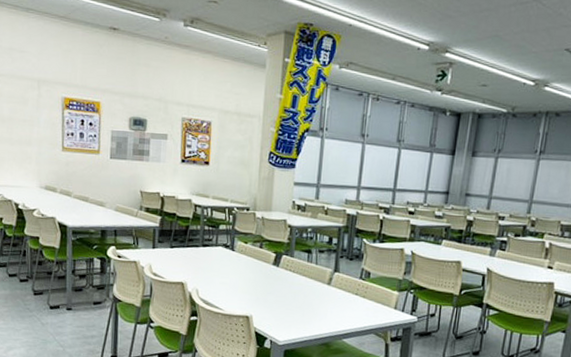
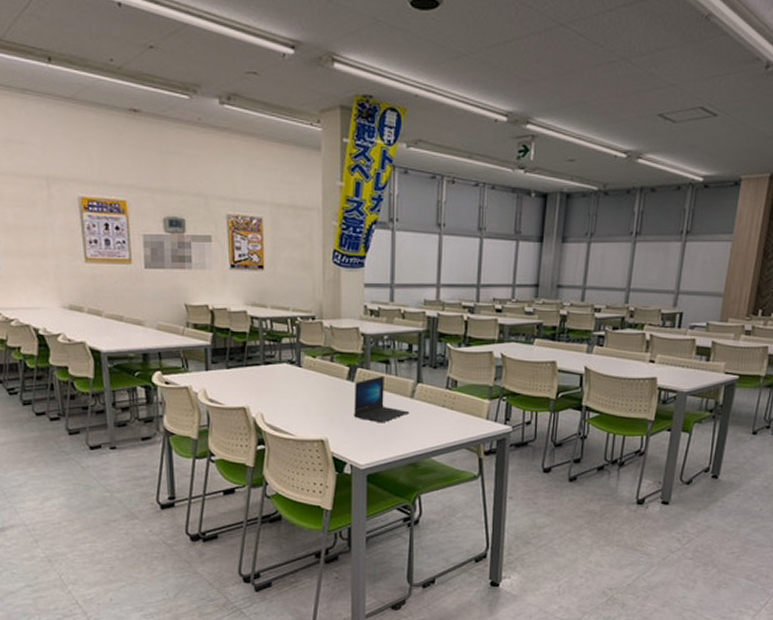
laptop: none [276,263,325,306] -> present [354,375,409,423]

